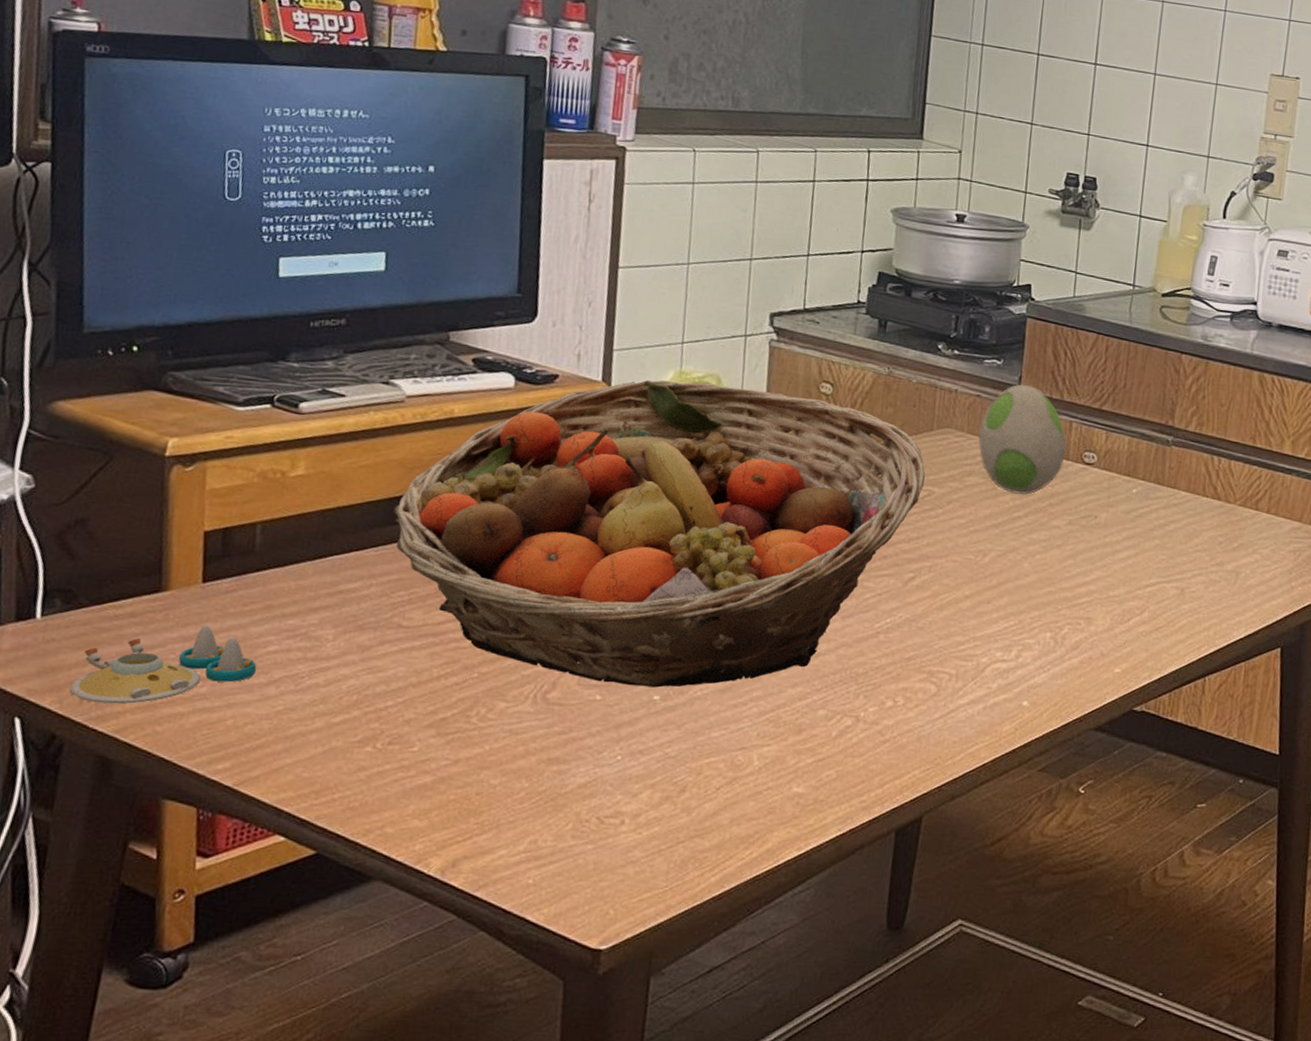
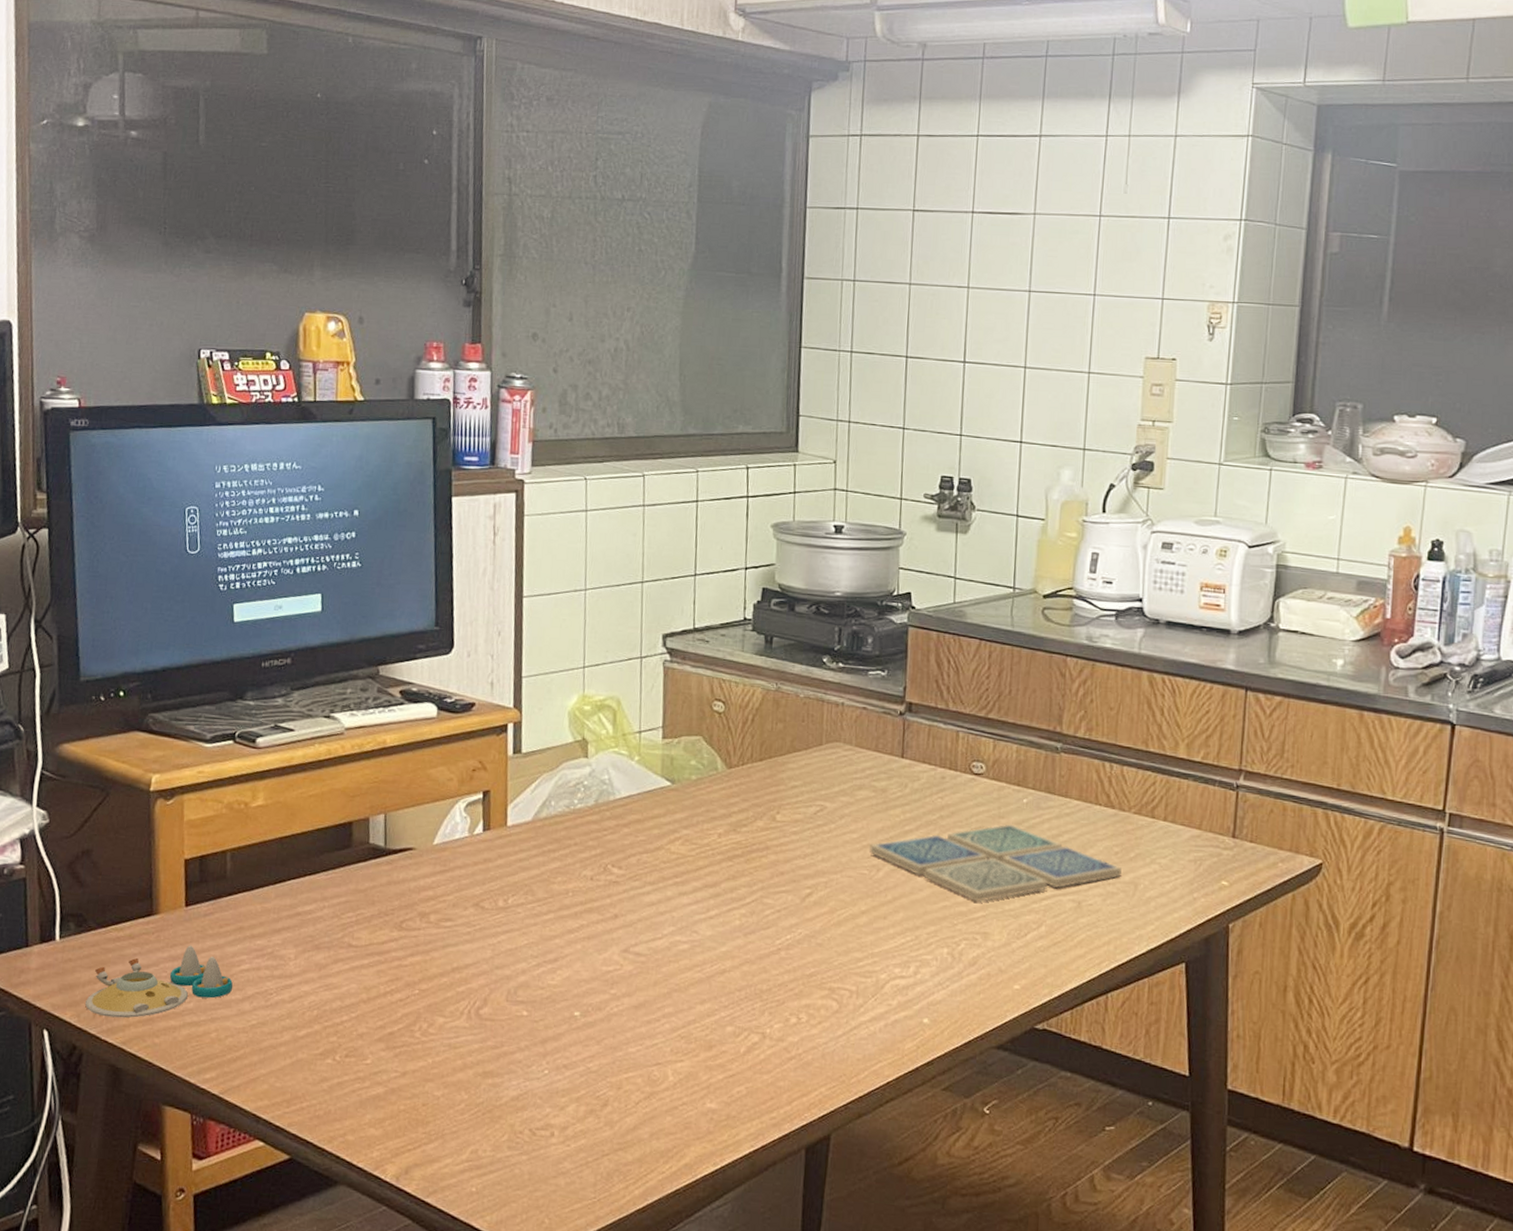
fruit basket: present [394,380,925,688] -> none [340,704,817,1004]
drink coaster: none [976,513,1225,587] -> present [869,824,1122,902]
decorative egg: present [978,384,1068,496] -> none [866,694,956,808]

